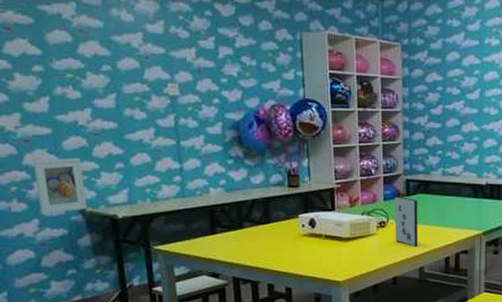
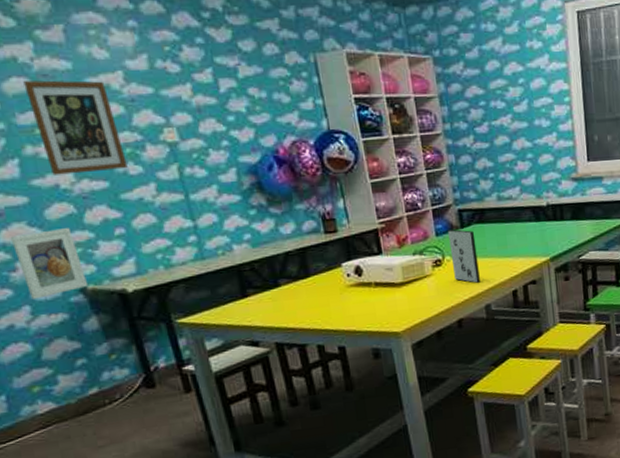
wall art: none [63,34,134,114] -> present [23,80,128,175]

